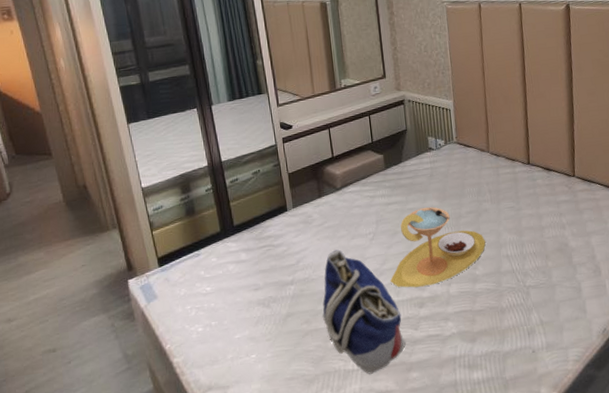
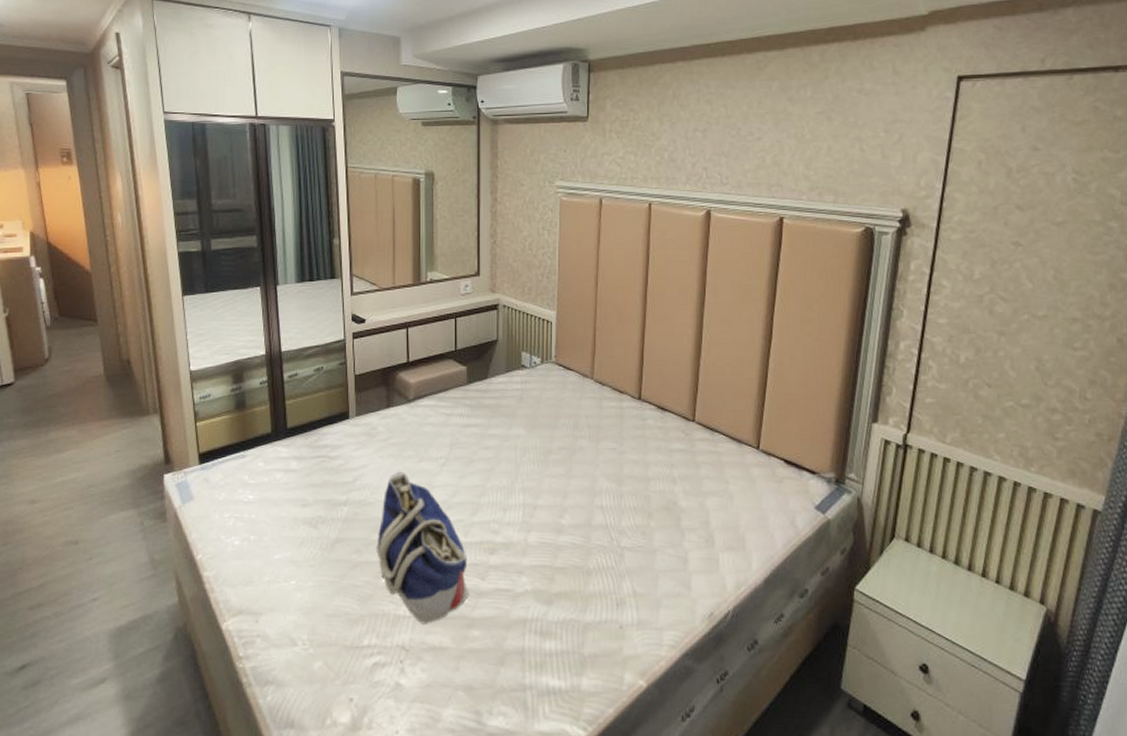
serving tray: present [390,207,486,288] -> none [458,436,577,529]

